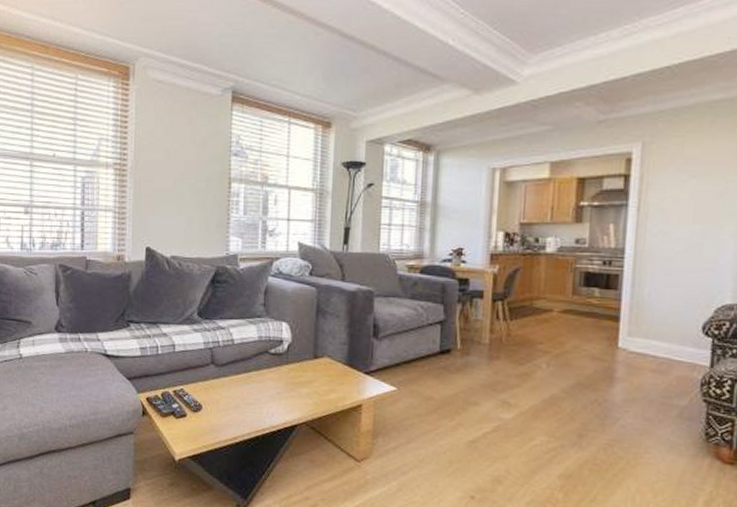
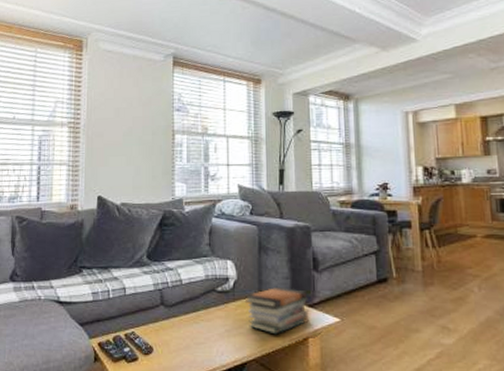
book stack: none [298,351,365,400] -> present [244,286,309,335]

